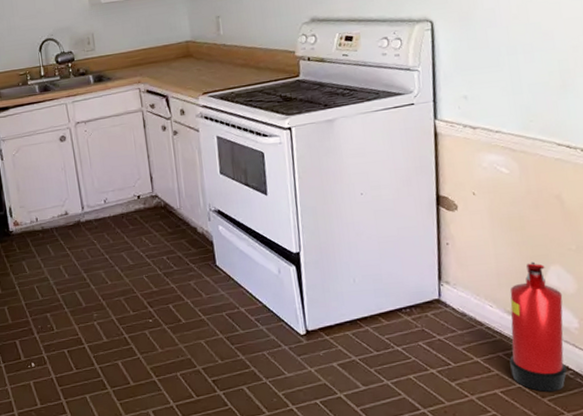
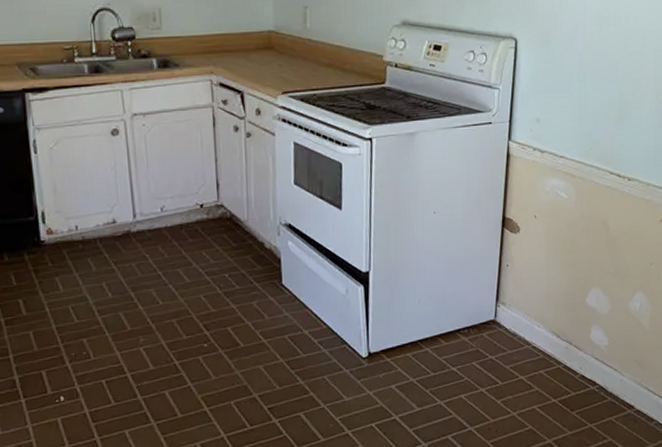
fire extinguisher: present [509,261,567,392] -> none [549,284,598,406]

